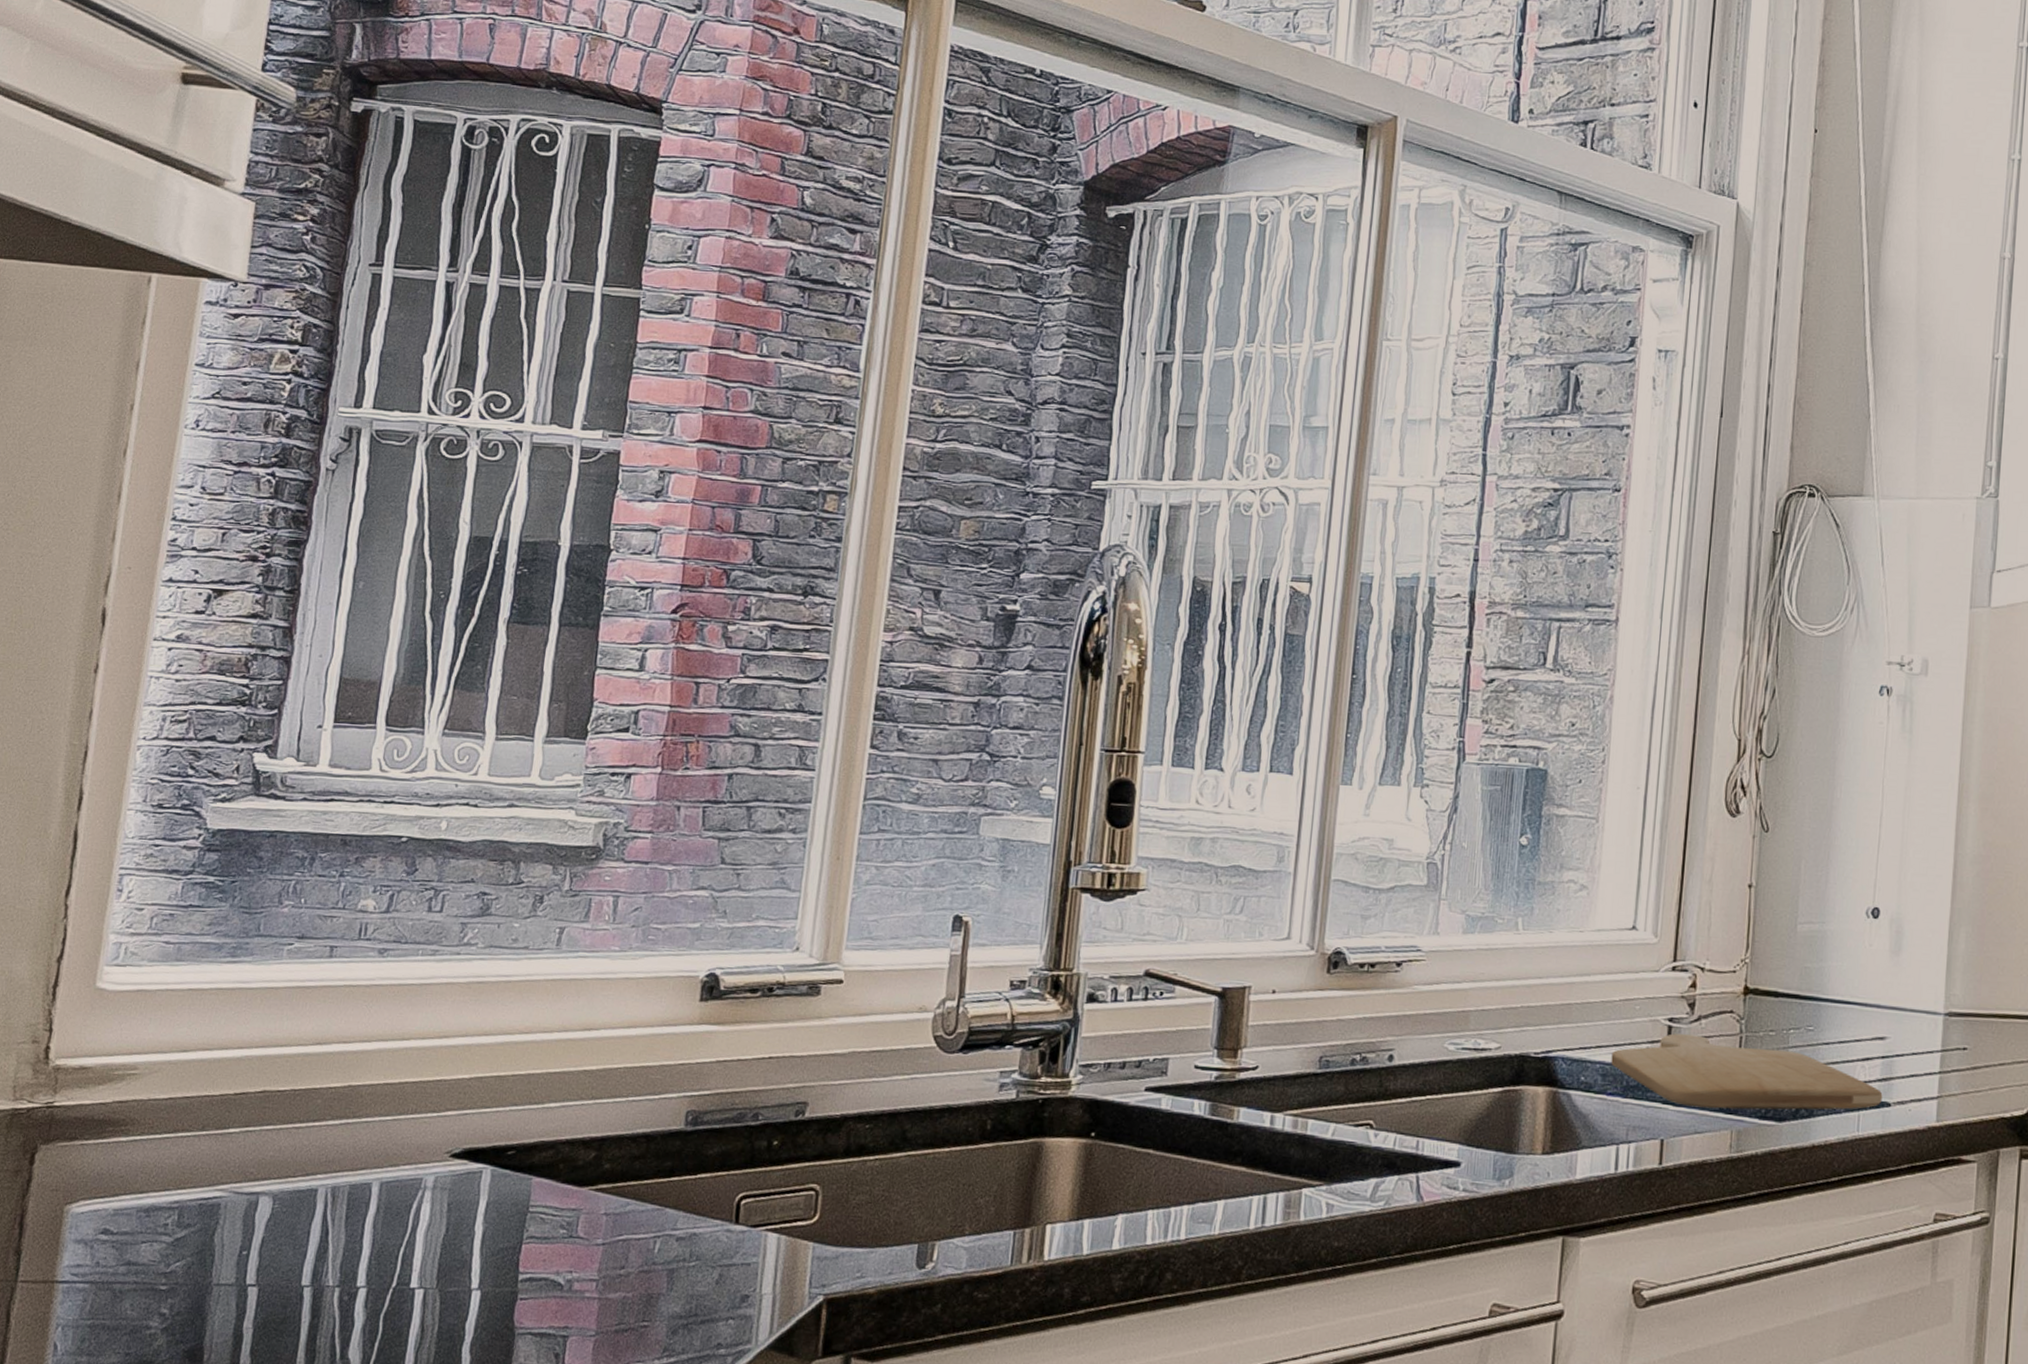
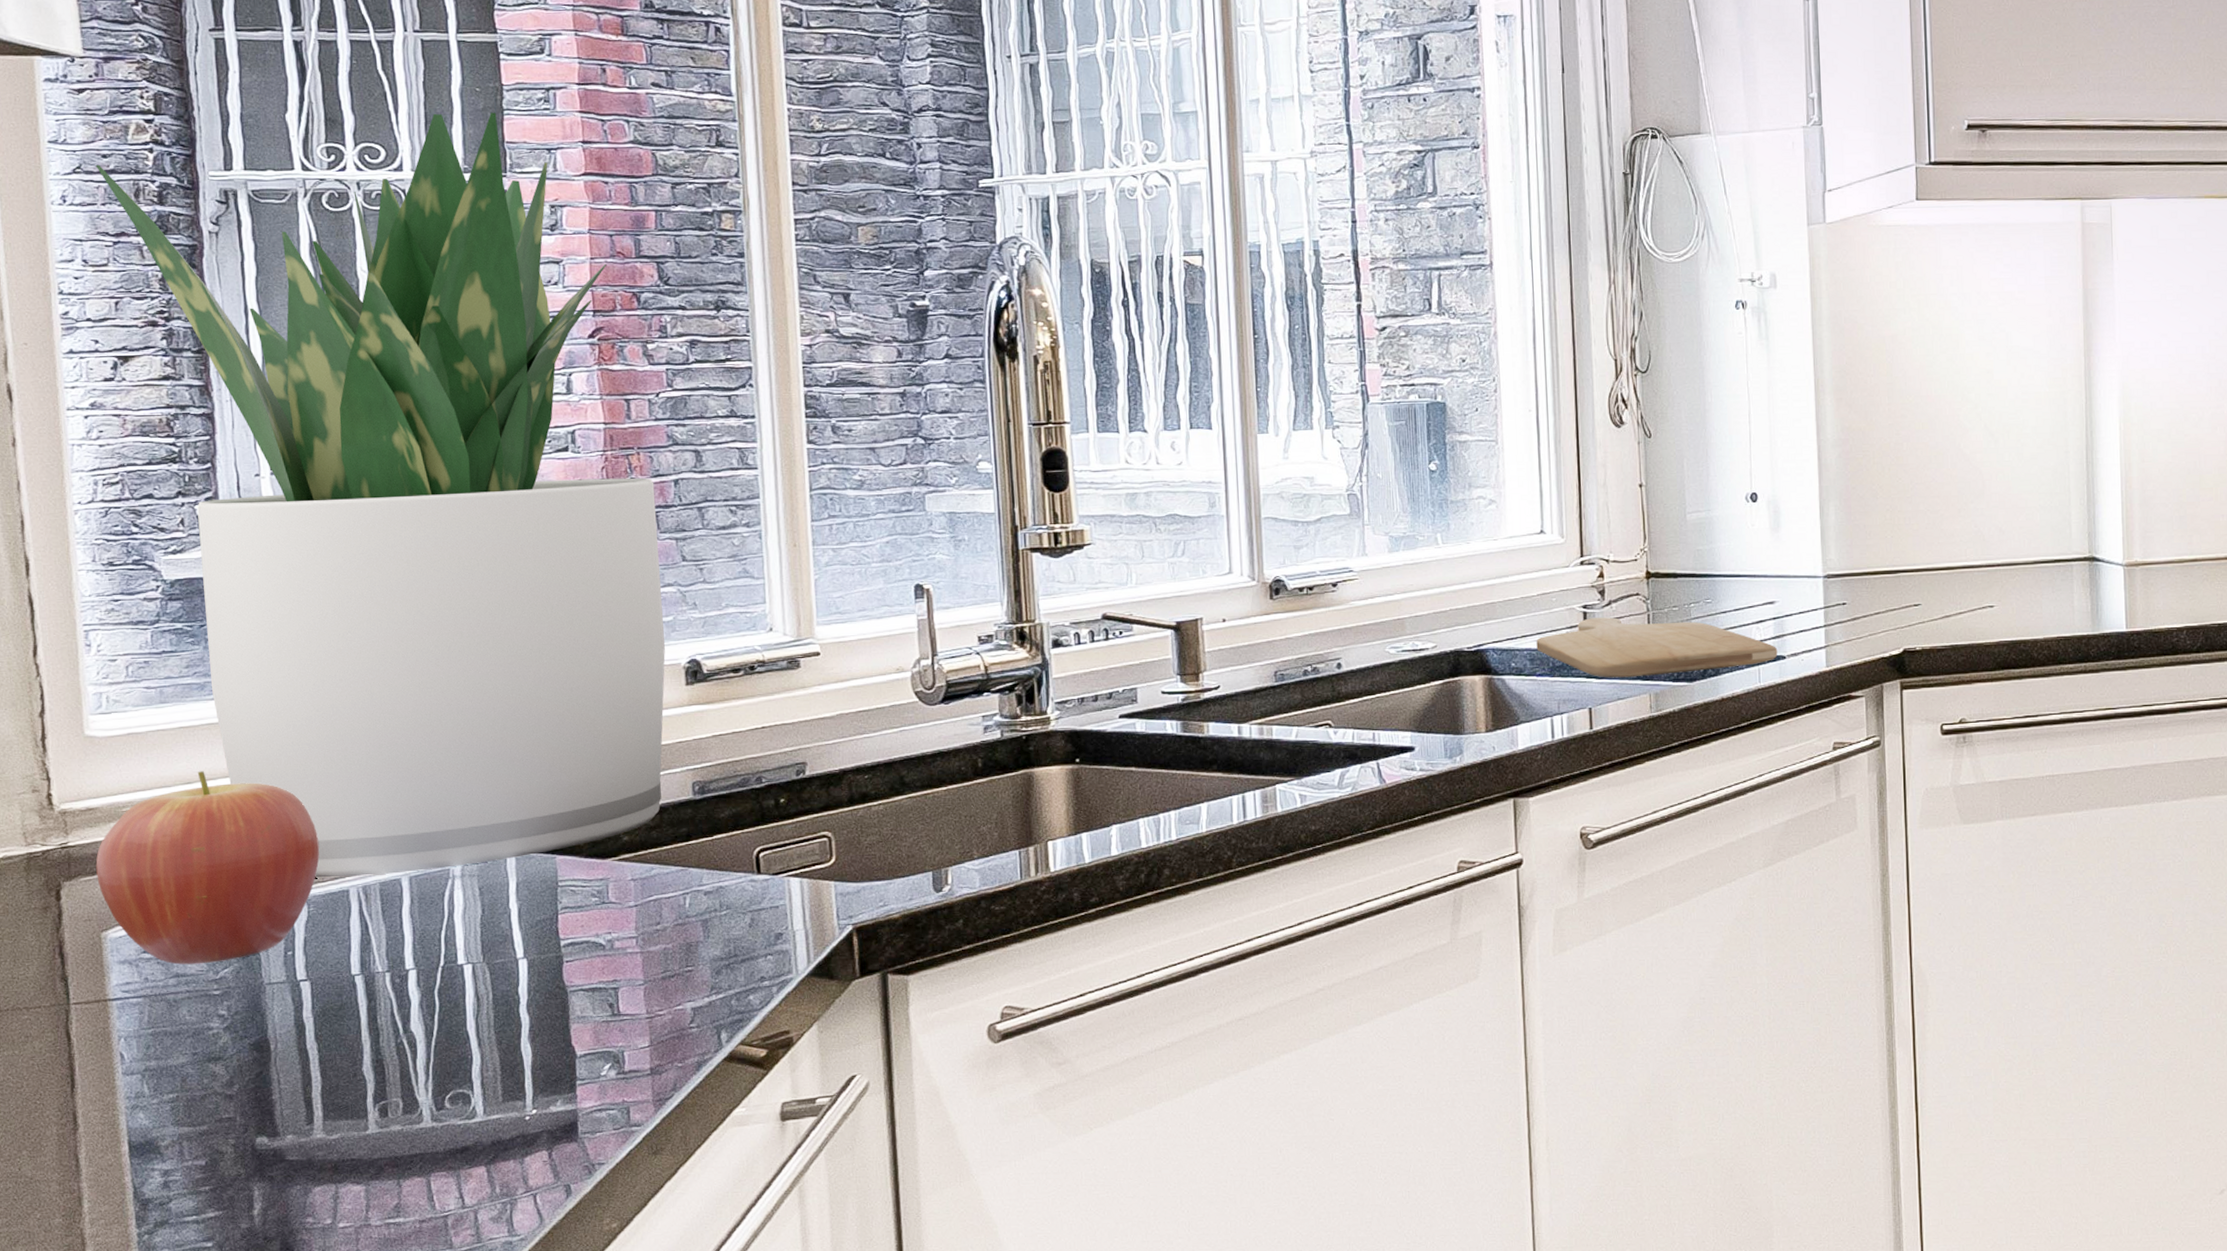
fruit: none [73,1039,300,1254] -> present [96,771,320,965]
planter: none [224,366,708,1177] -> present [95,112,666,878]

